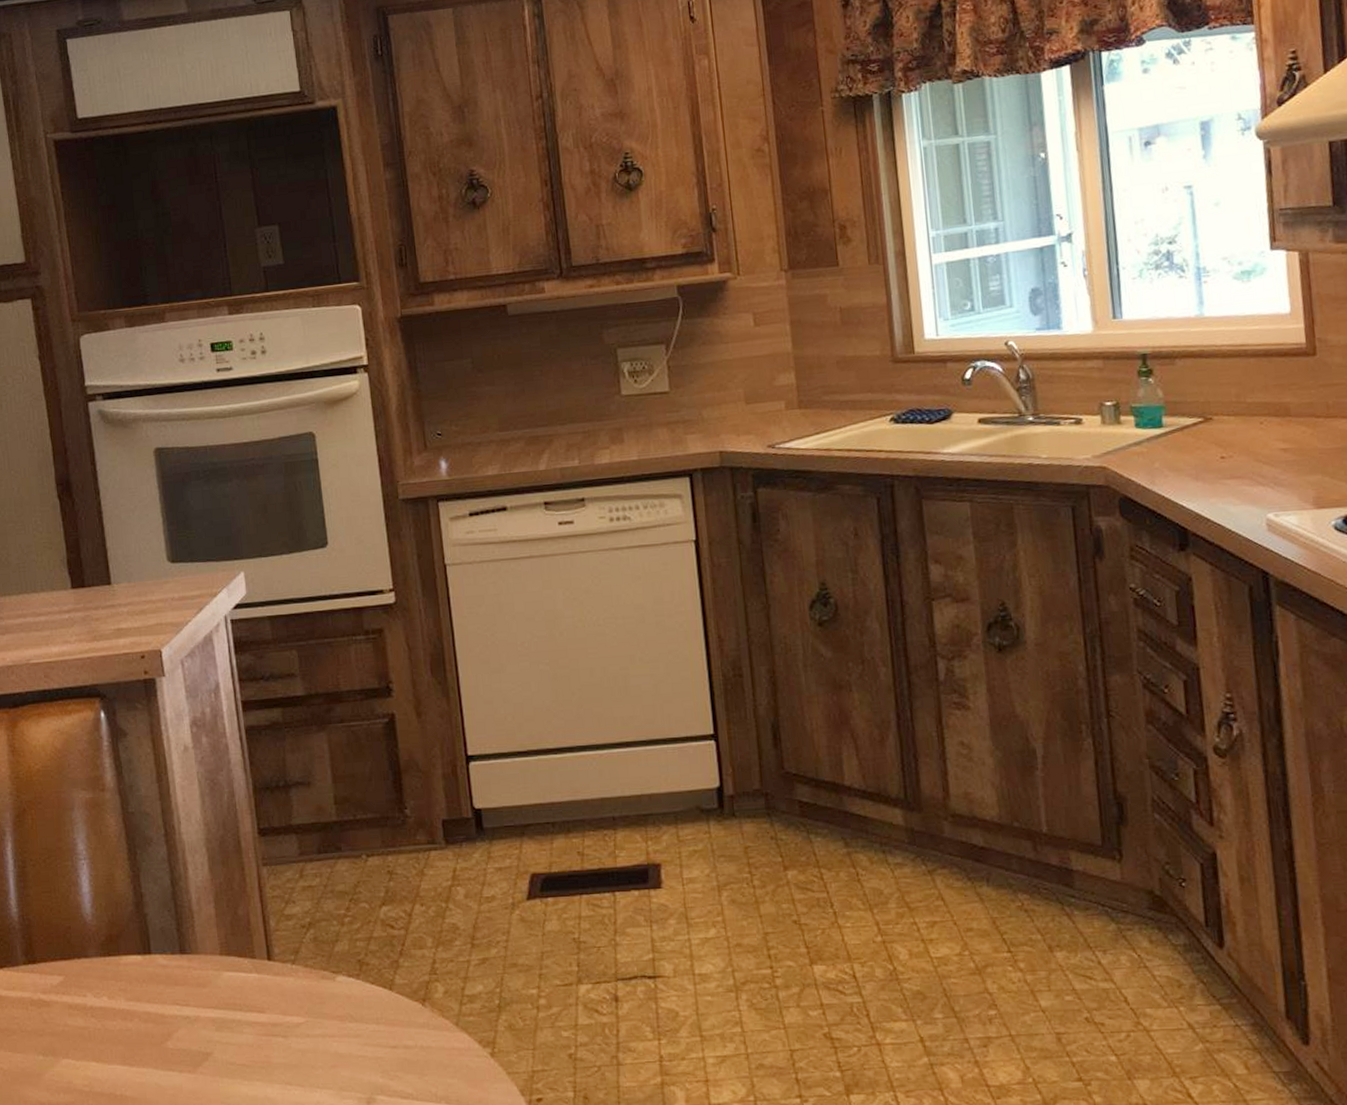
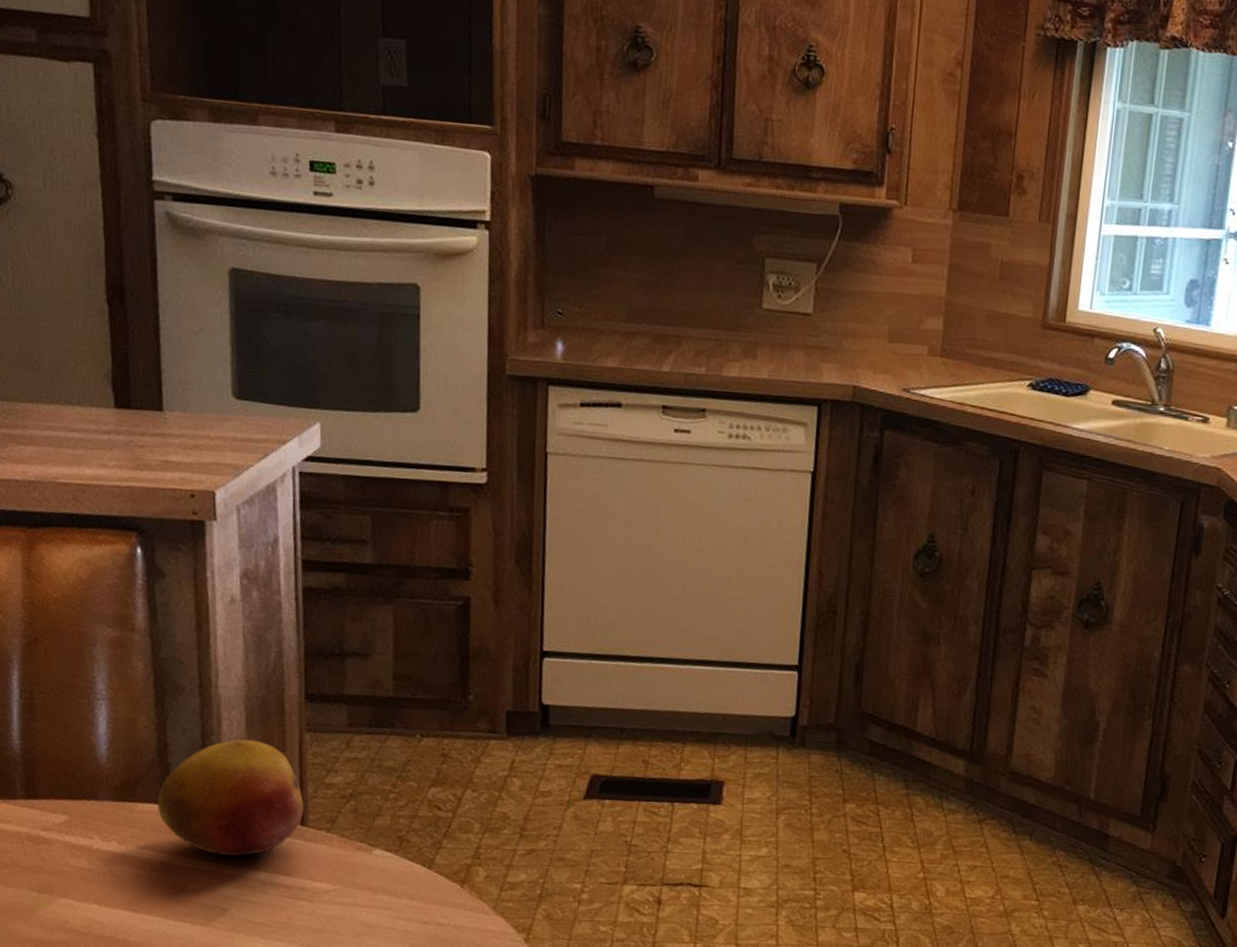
fruit: none [138,881,269,999] -> present [157,739,304,856]

